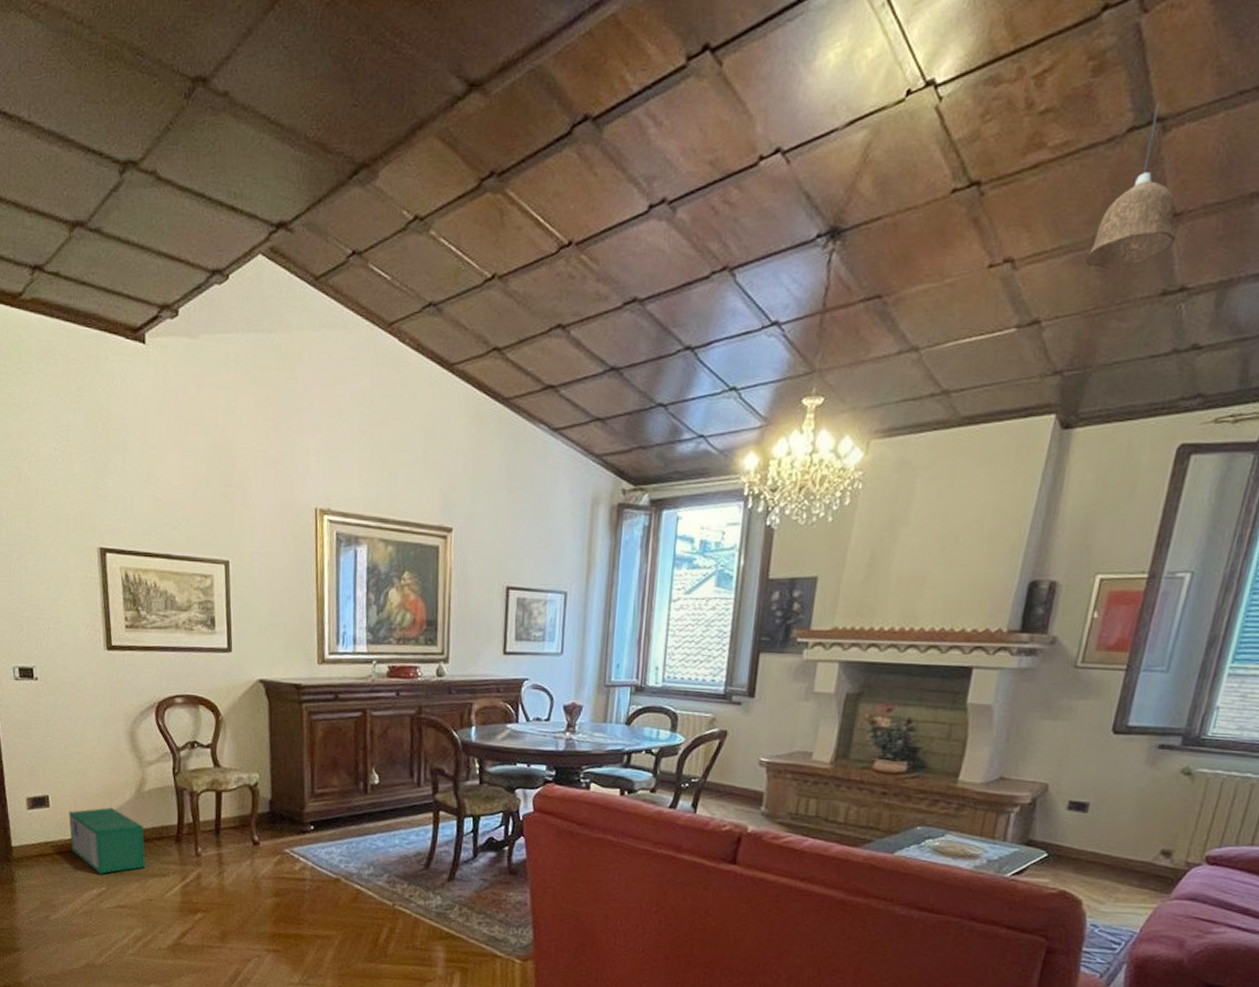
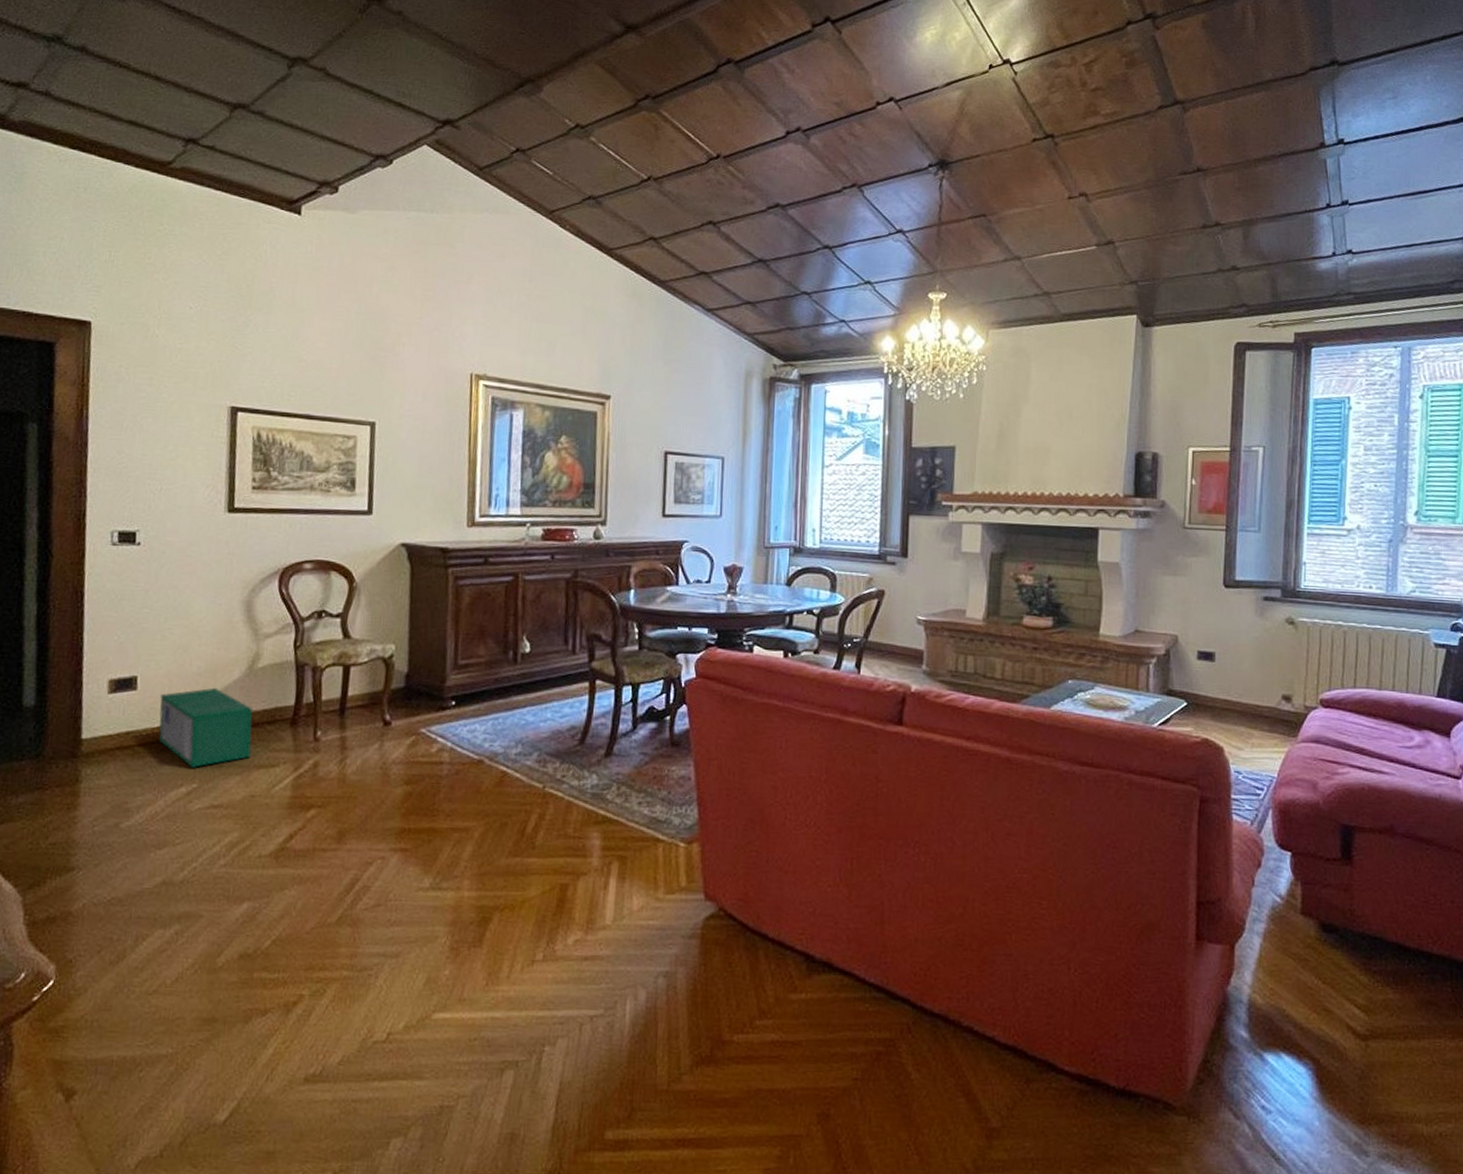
pendant lamp: present [1086,102,1176,269] -> none [1143,90,1206,206]

